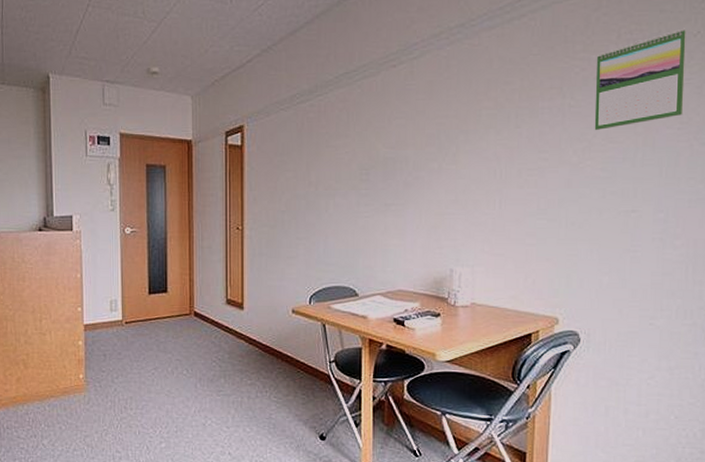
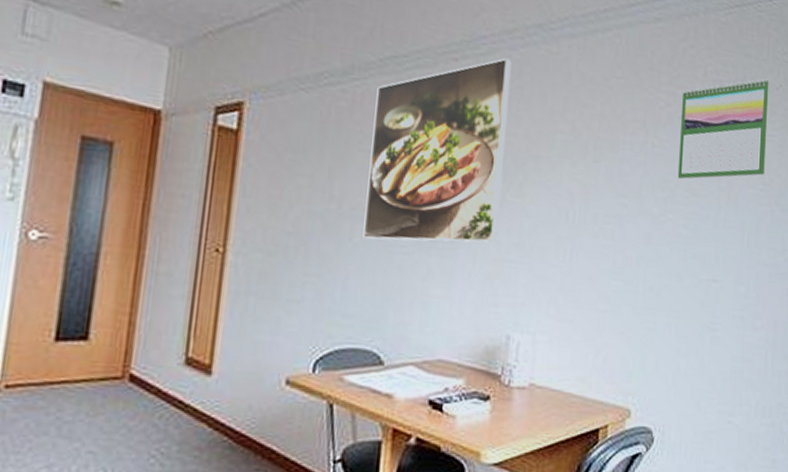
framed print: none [335,57,440,210] -> present [363,58,512,244]

